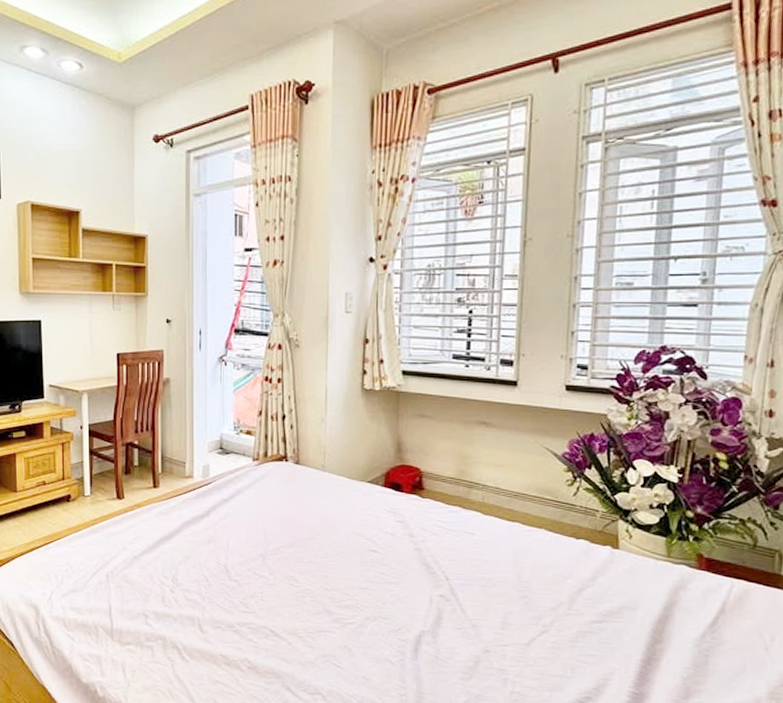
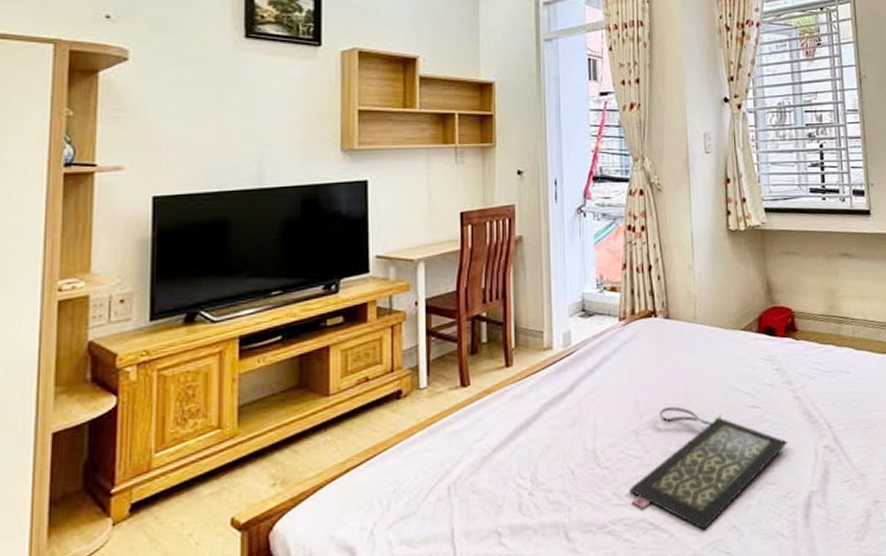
clutch bag: none [254,540,405,645] -> present [629,407,789,531]

